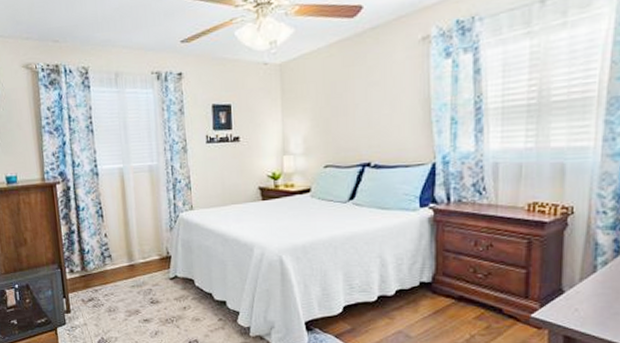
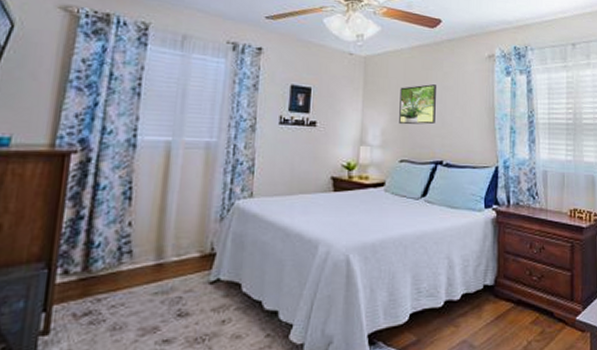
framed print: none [320,82,360,130] -> present [399,84,436,125]

